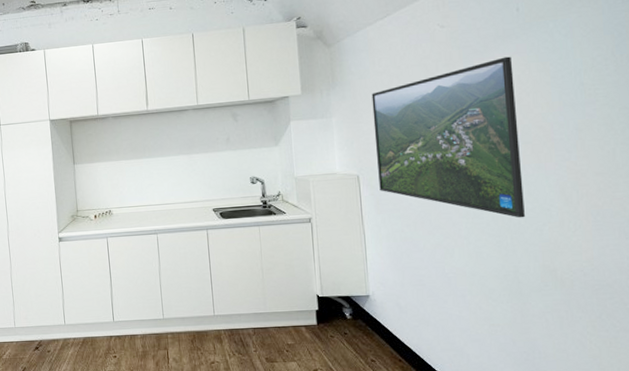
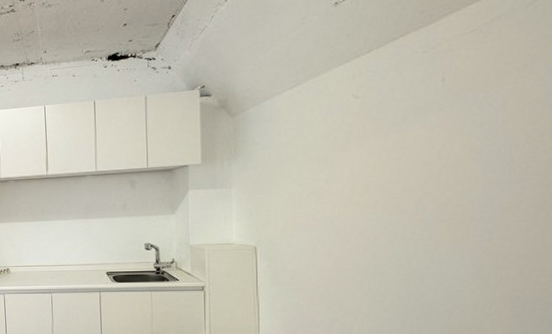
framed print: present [371,56,525,218] -> none [275,129,435,299]

